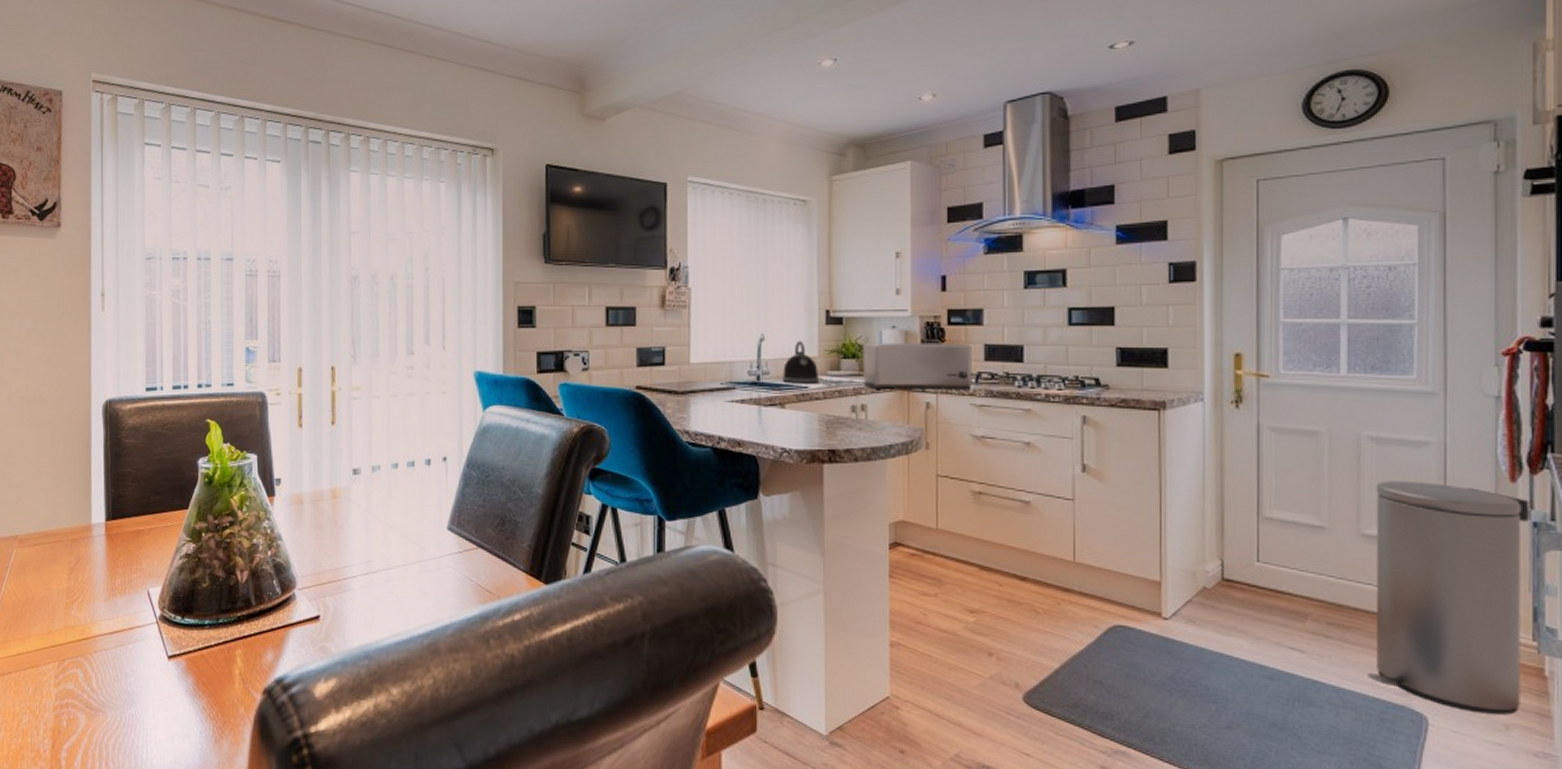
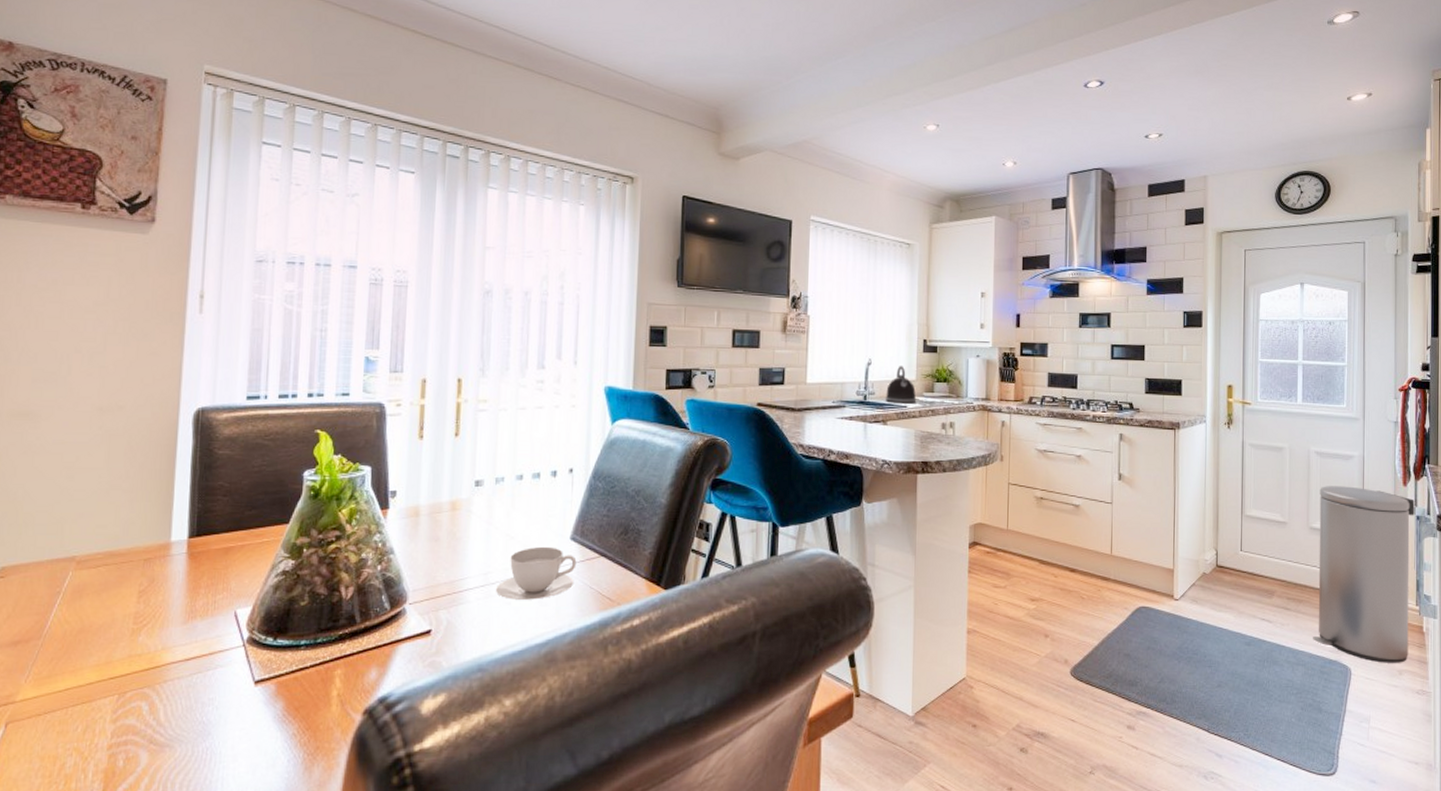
teacup: none [378,536,455,590] -> present [496,546,577,600]
toaster: present [863,343,972,391] -> none [952,369,1038,412]

